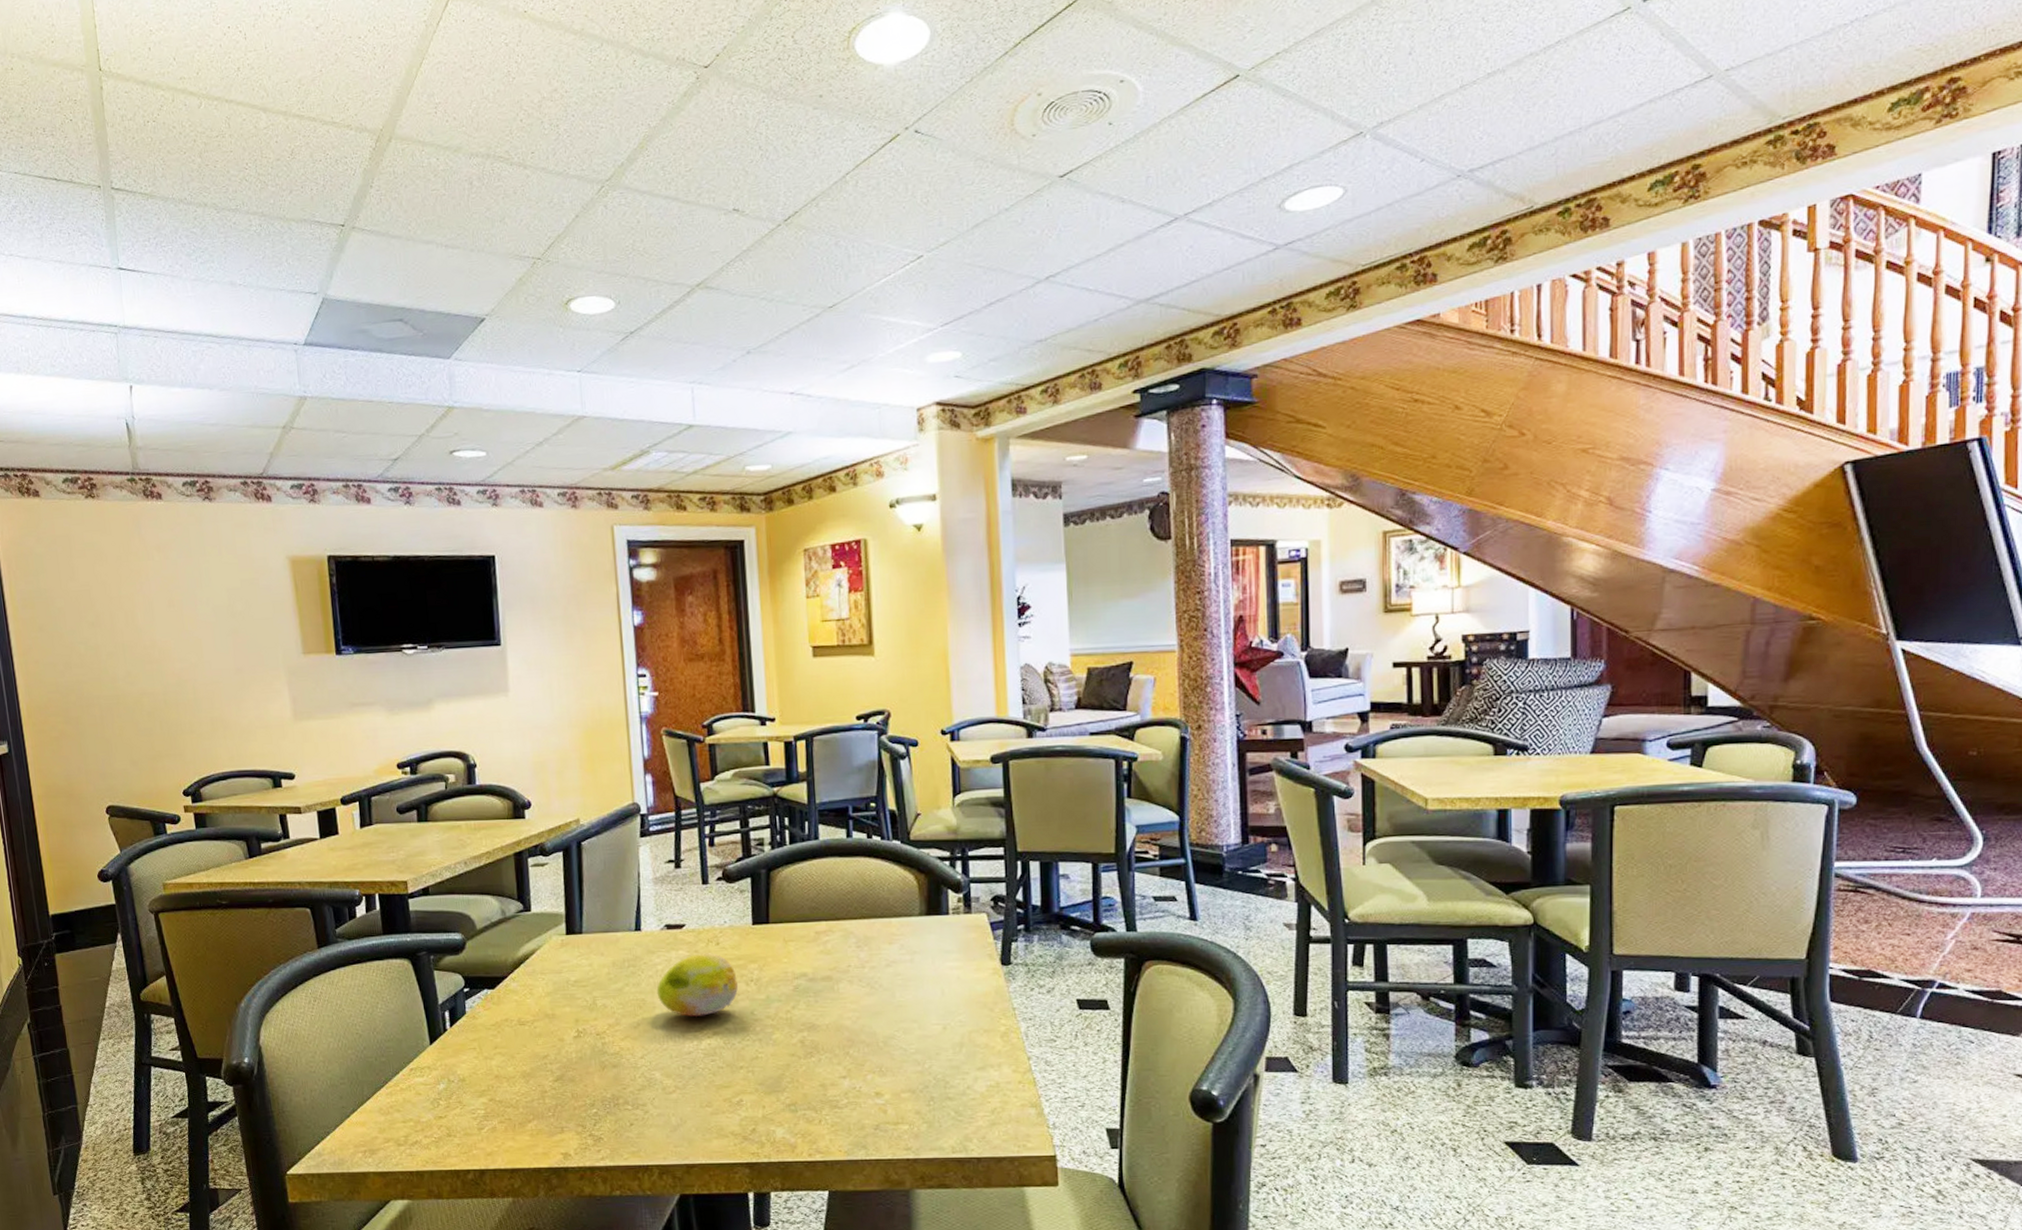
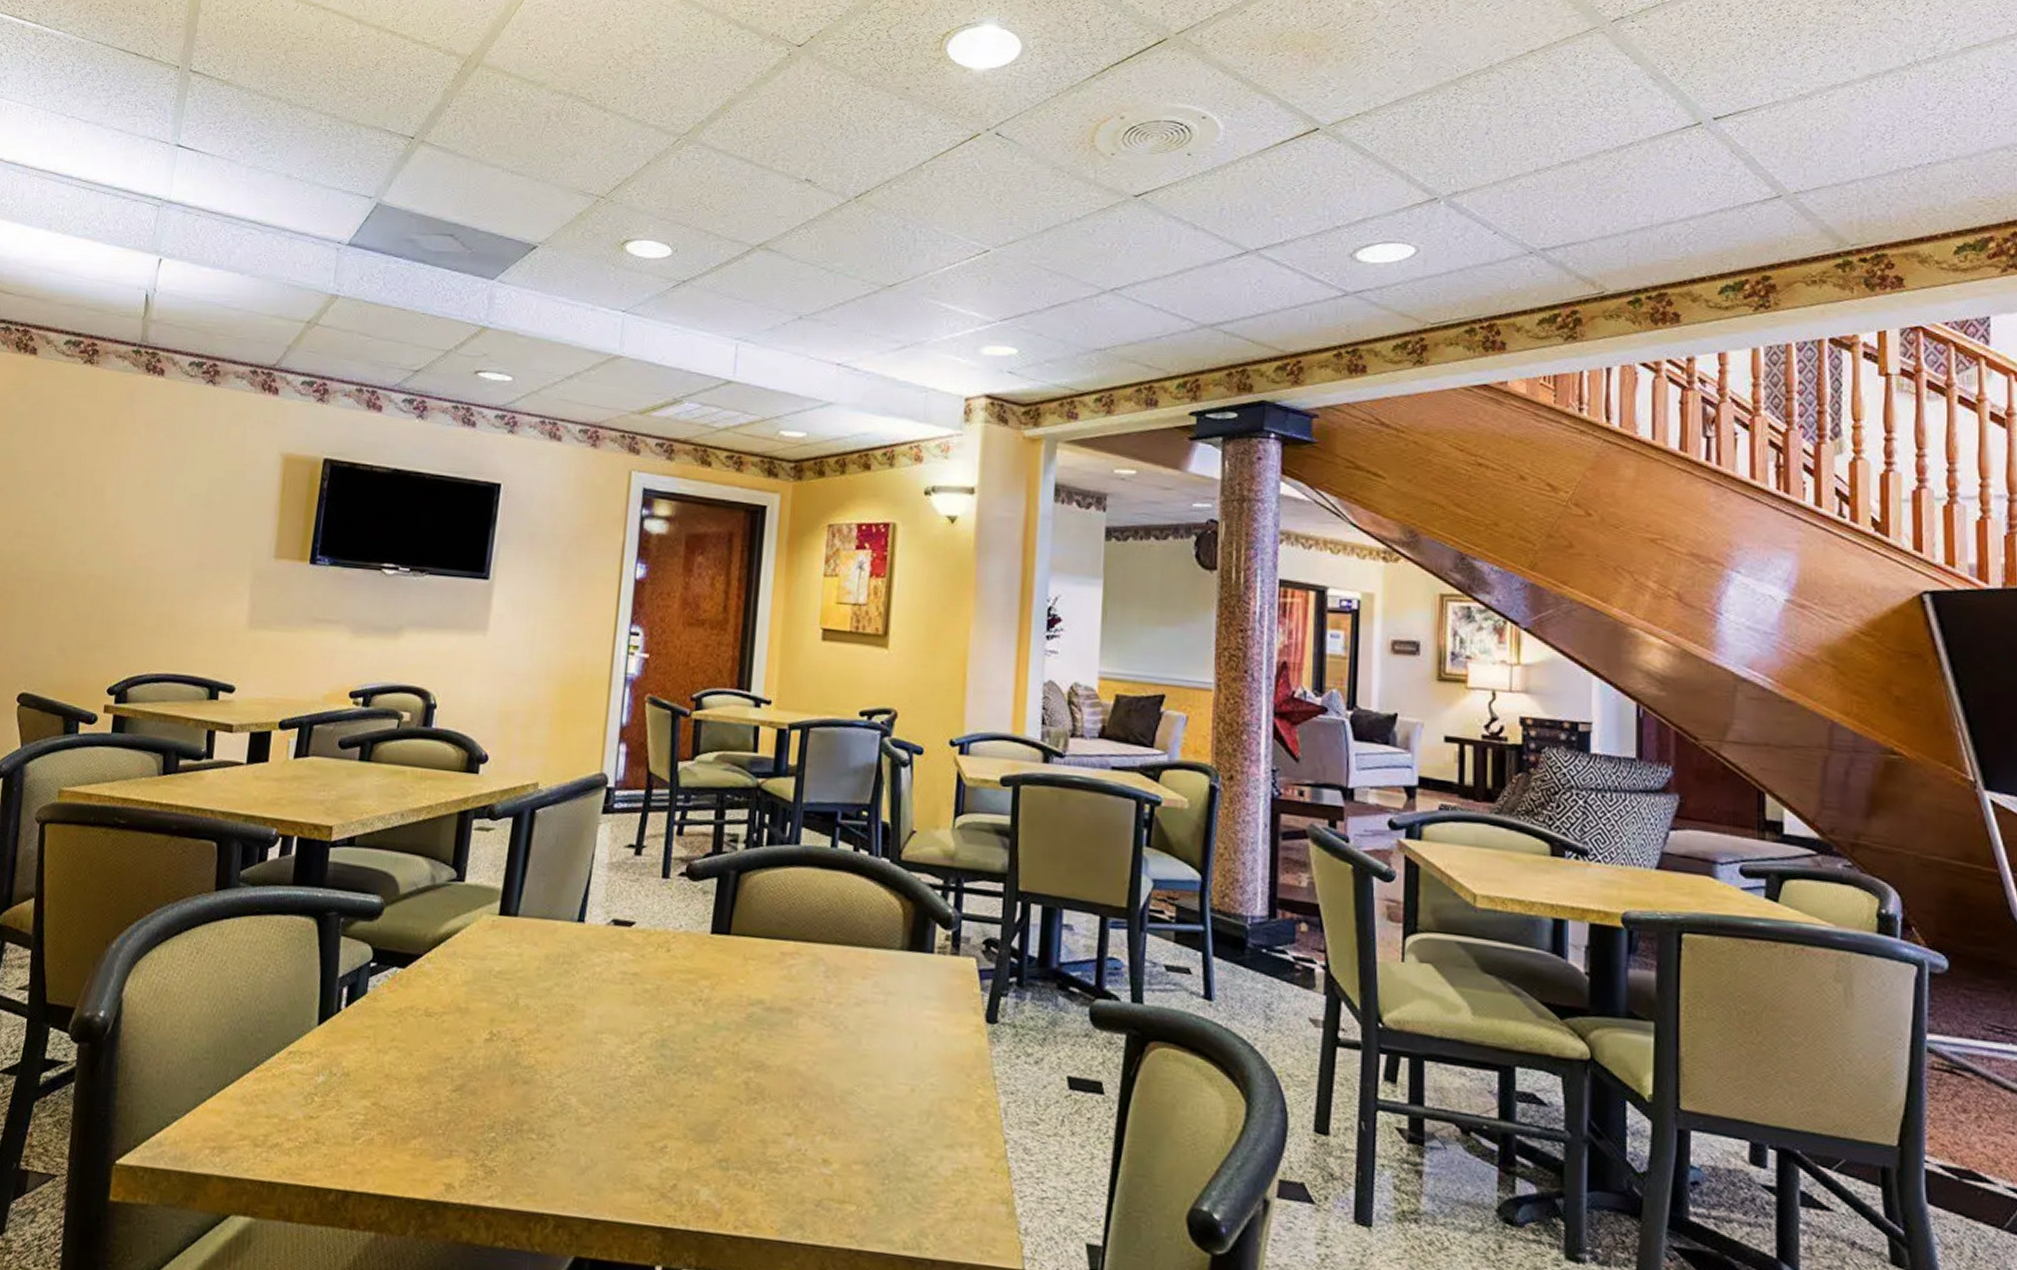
fruit: present [656,952,738,1018] -> none [589,958,684,1036]

